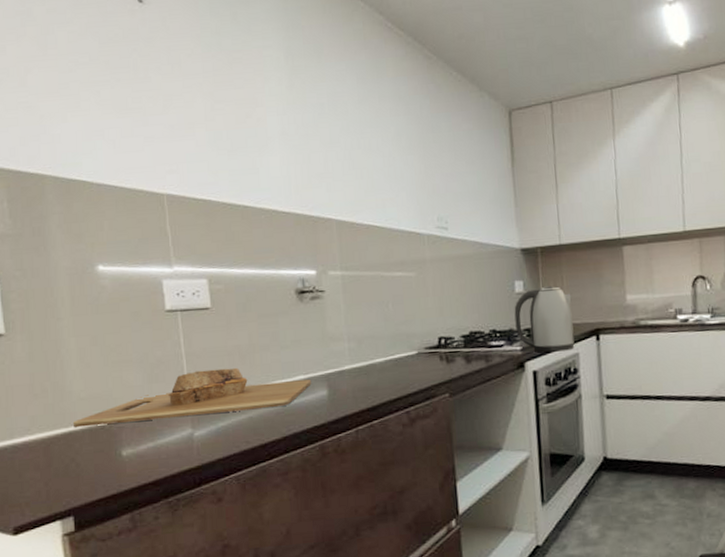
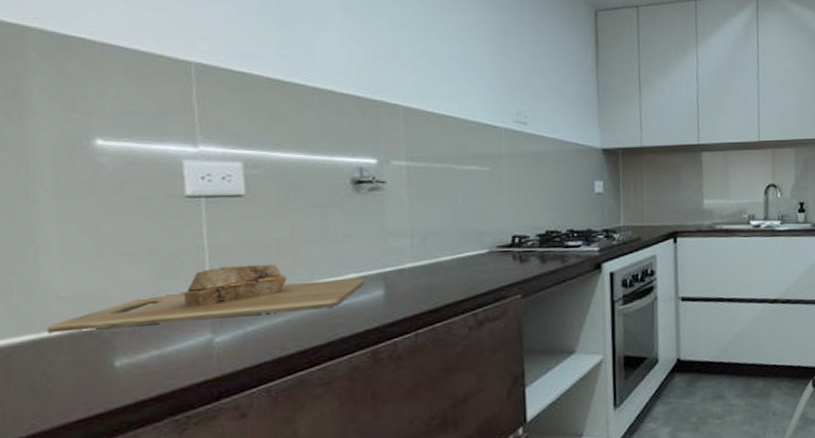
kettle: present [514,285,575,353] -> none [593,187,653,254]

